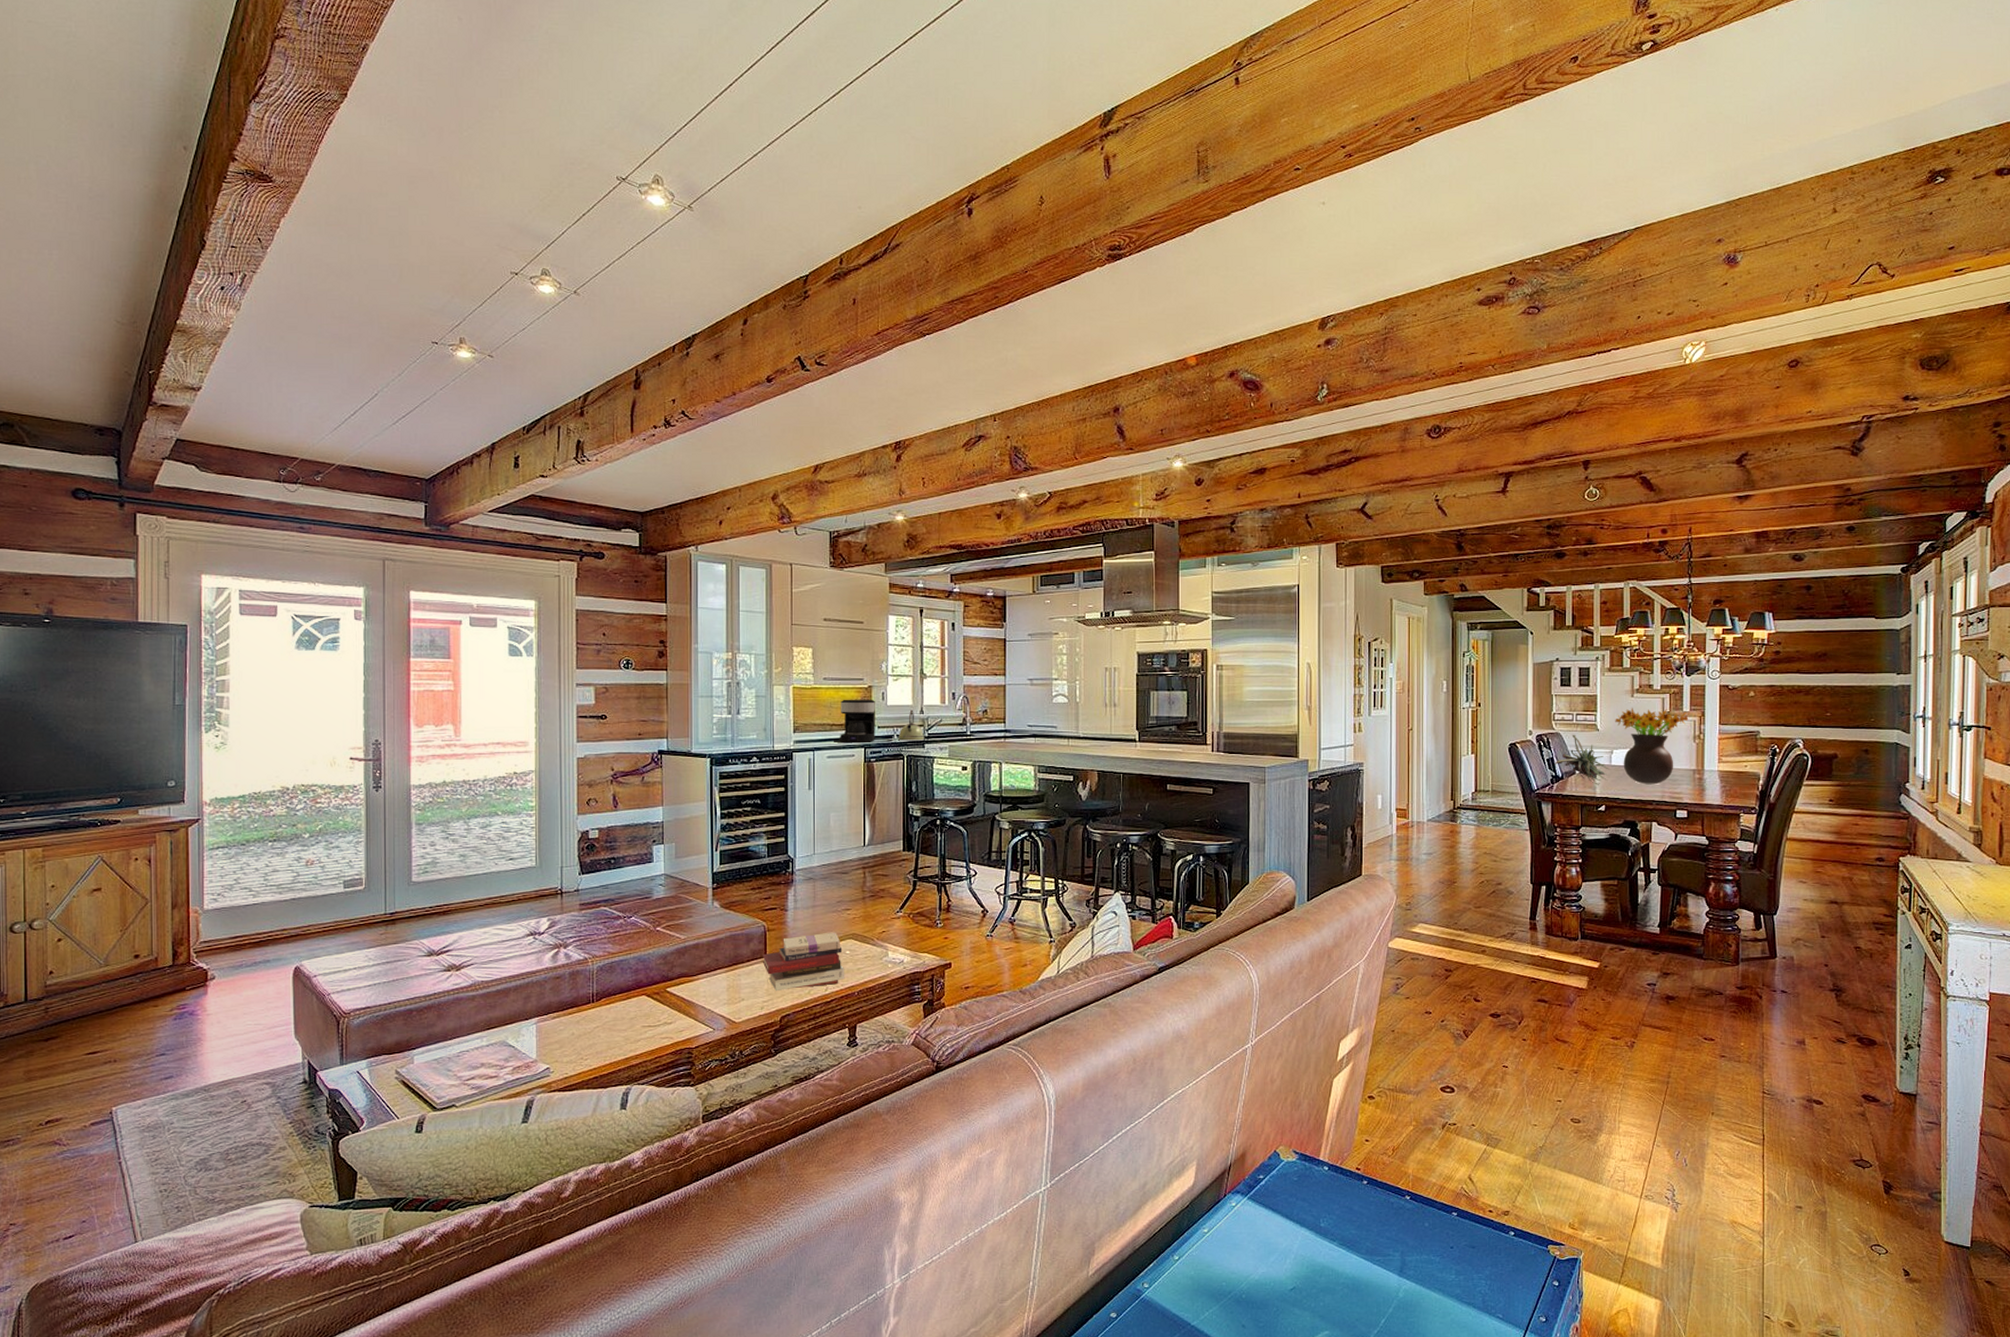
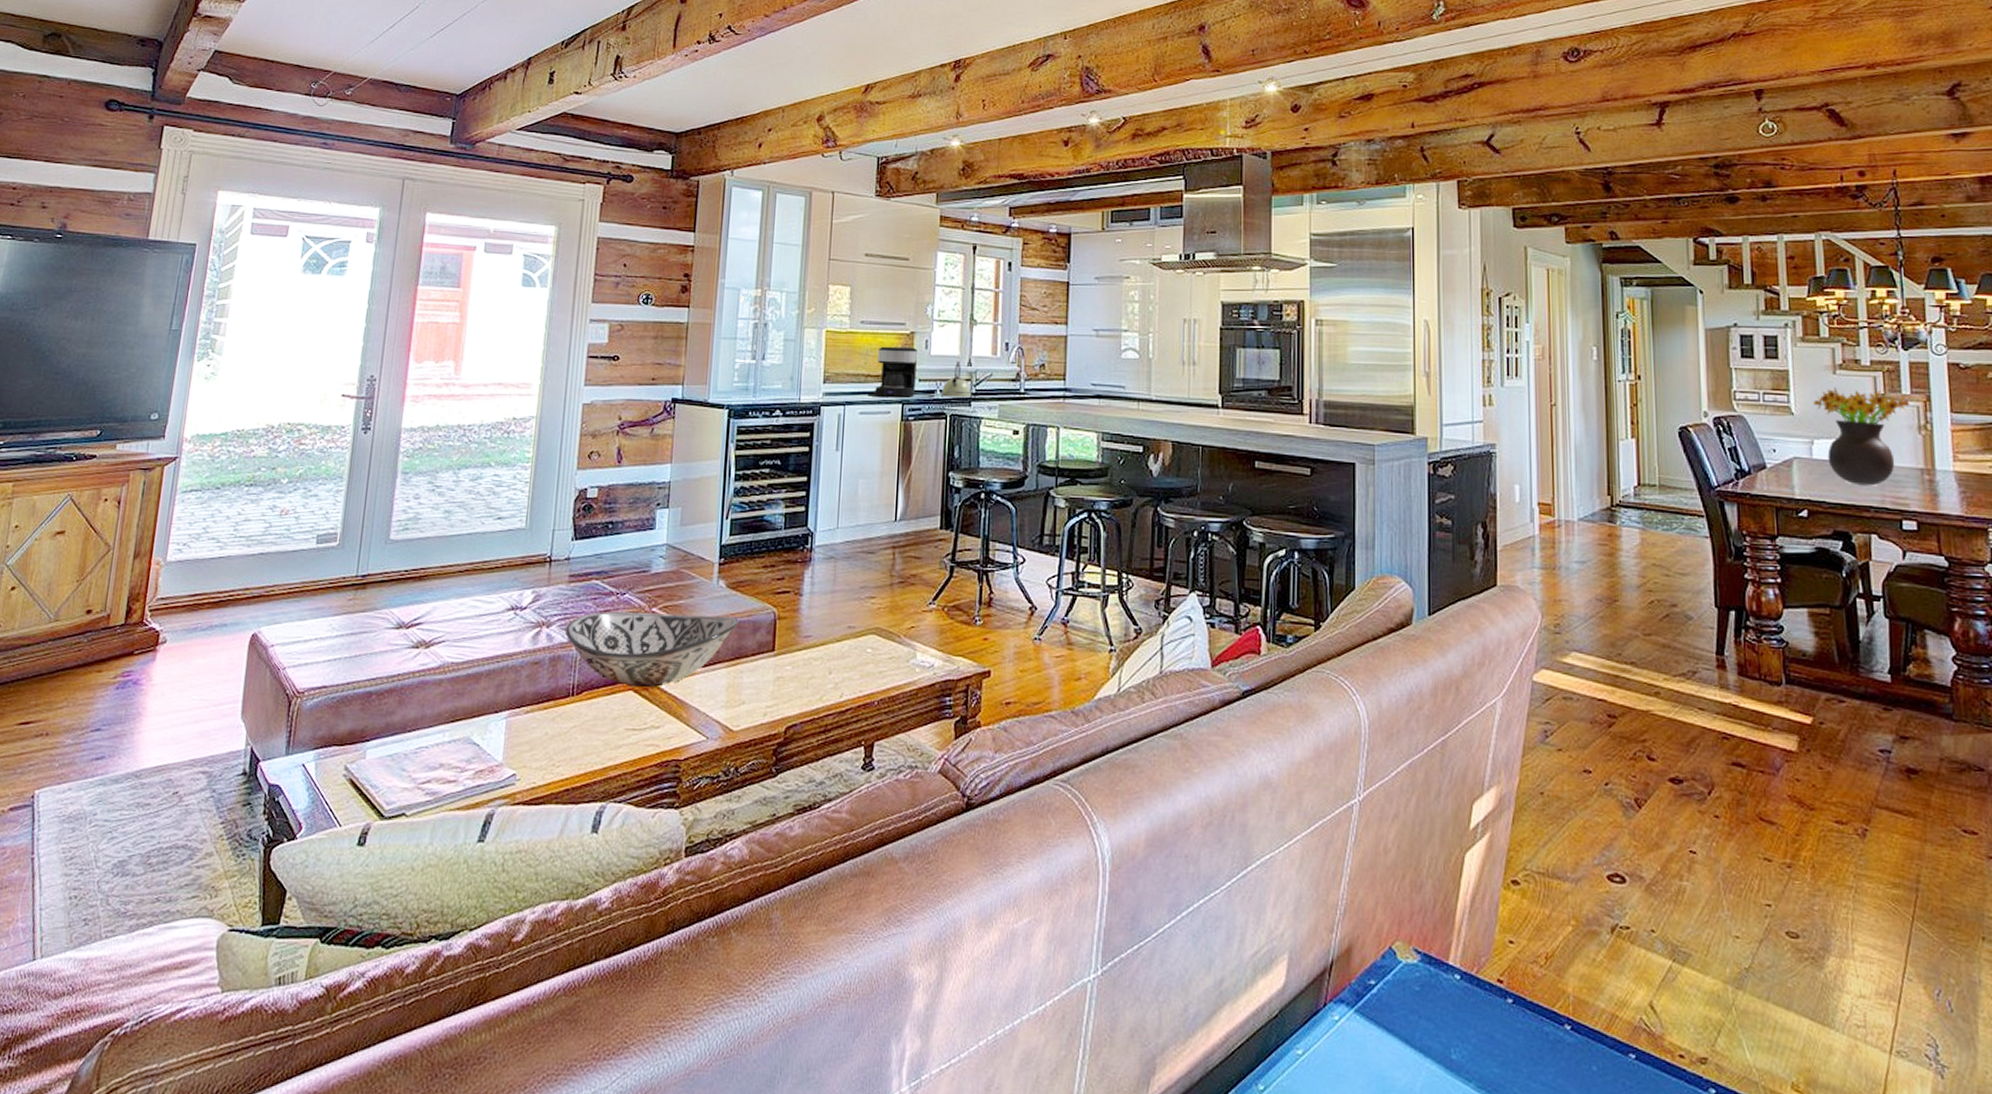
decorative bowl: none [580,931,734,993] -> present [564,611,739,688]
books: present [762,932,845,992] -> none [769,624,865,695]
plant: present [1554,734,1609,785] -> none [1738,418,1810,484]

